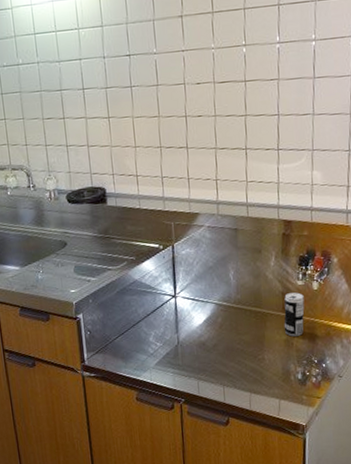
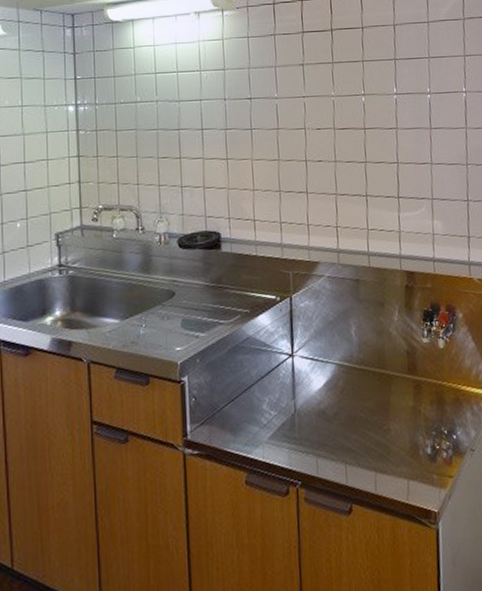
beverage can: present [284,292,305,337] -> none [409,351,432,403]

